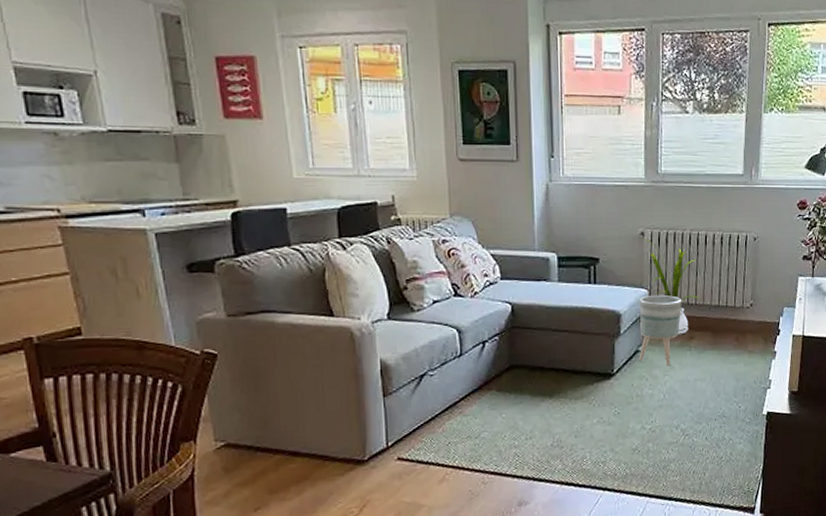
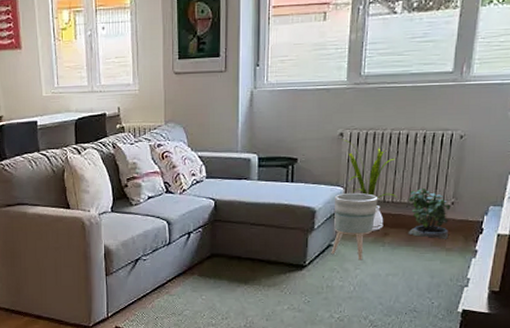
potted plant: none [710,290,750,341] -> present [408,188,451,239]

